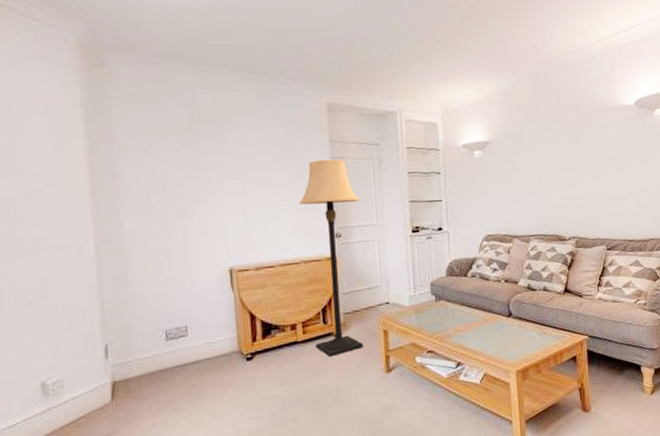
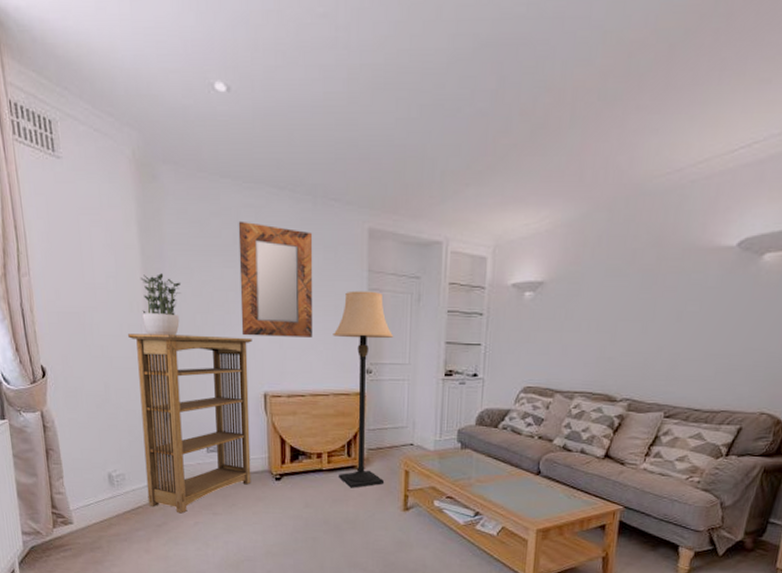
bookshelf: none [70,213,219,417] -> present [128,333,252,514]
potted plant: none [85,156,133,220] -> present [140,273,181,336]
home mirror: none [195,101,279,212] -> present [238,220,313,337]

